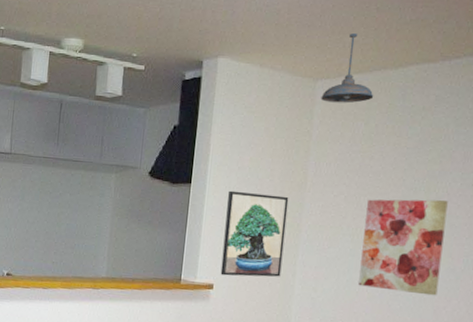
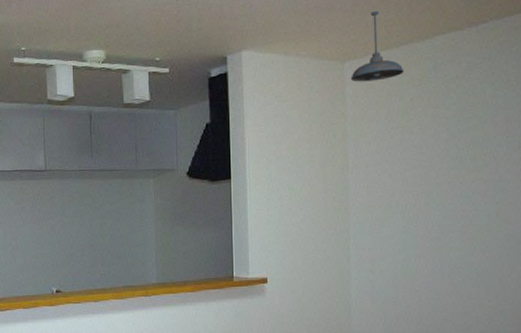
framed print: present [220,190,289,277] -> none [270,181,335,268]
wall art: present [358,199,448,296] -> none [414,165,500,265]

